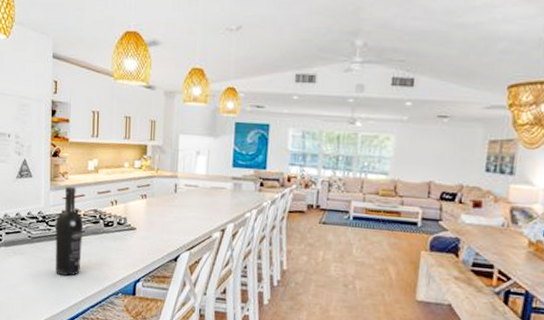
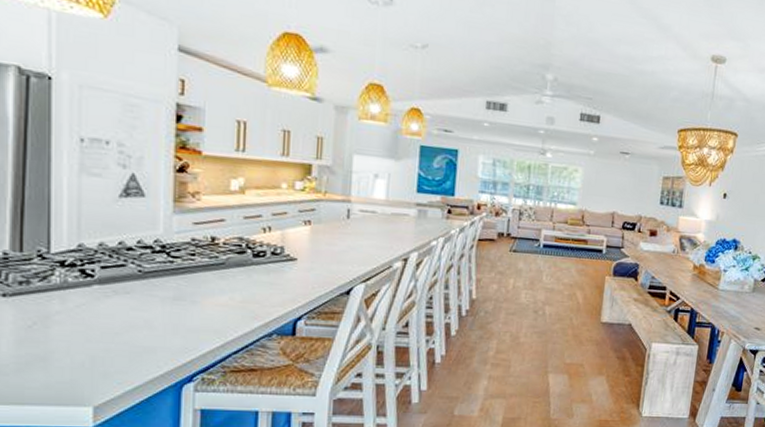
wine bottle: present [55,186,84,276] -> none [180,209,223,318]

